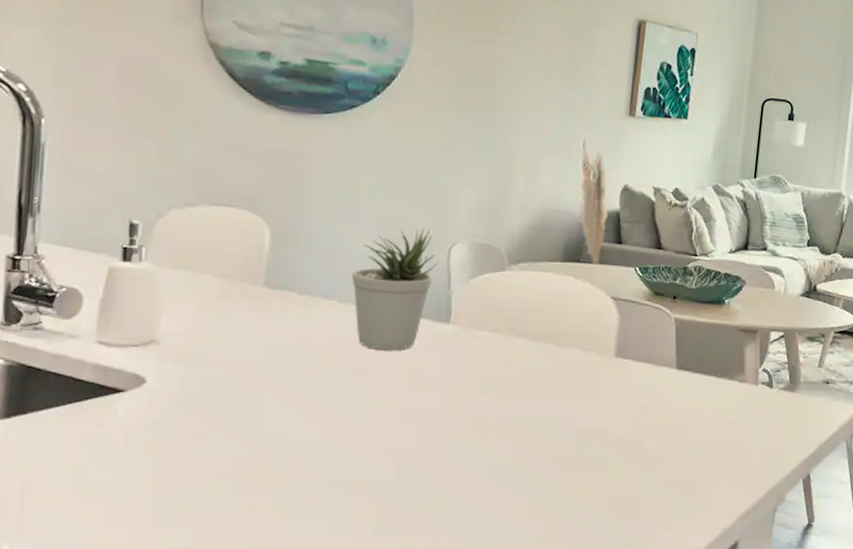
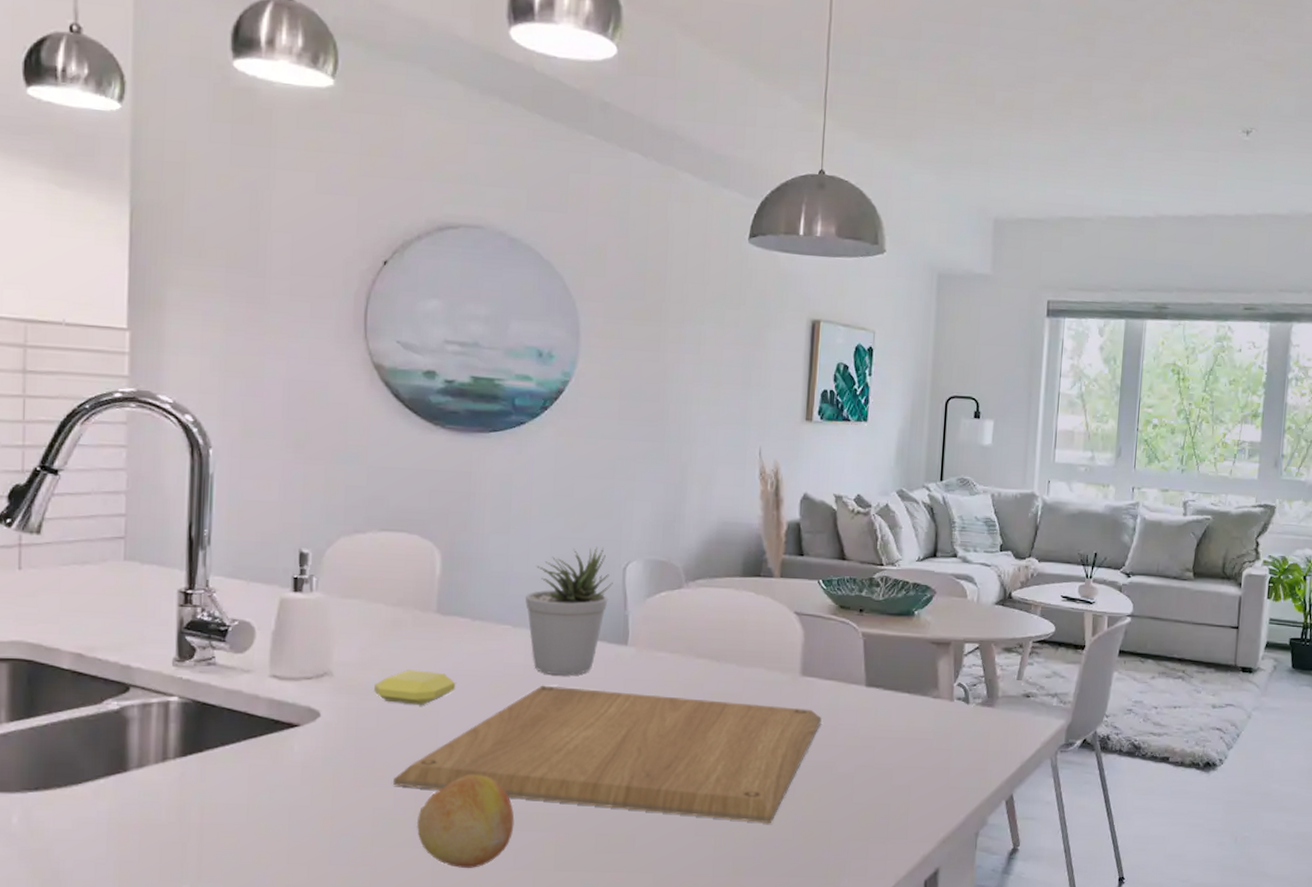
soap bar: none [200,340,282,375] -> present [374,669,456,705]
chopping board: none [216,359,633,495] -> present [393,685,822,823]
fruit: none [237,442,335,532] -> present [416,775,515,868]

